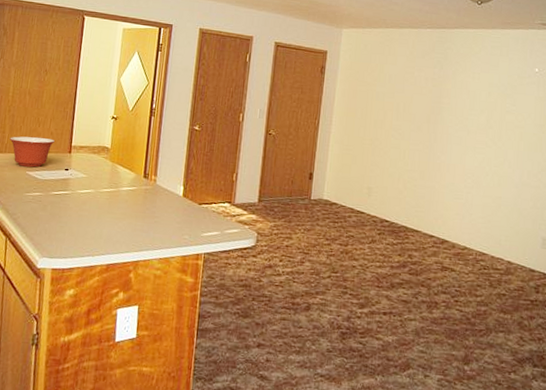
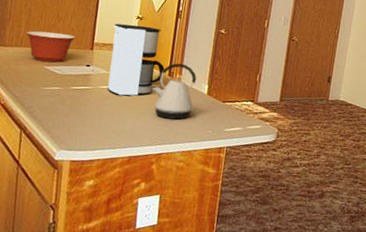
coffee maker: none [85,125,140,200] -> present [107,23,165,96]
kettle: none [128,163,172,224] -> present [152,63,197,120]

